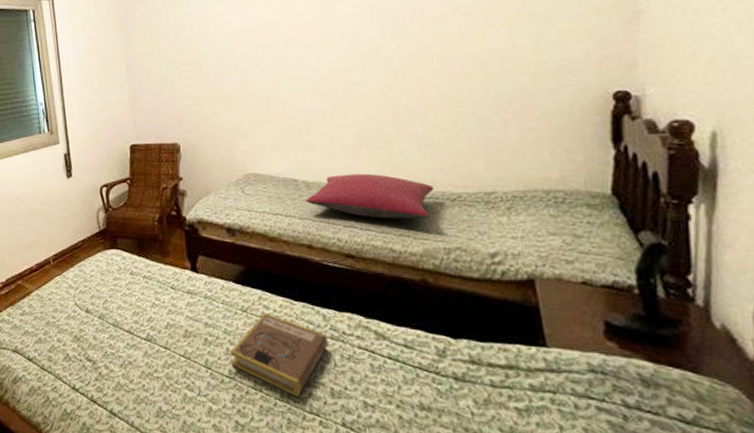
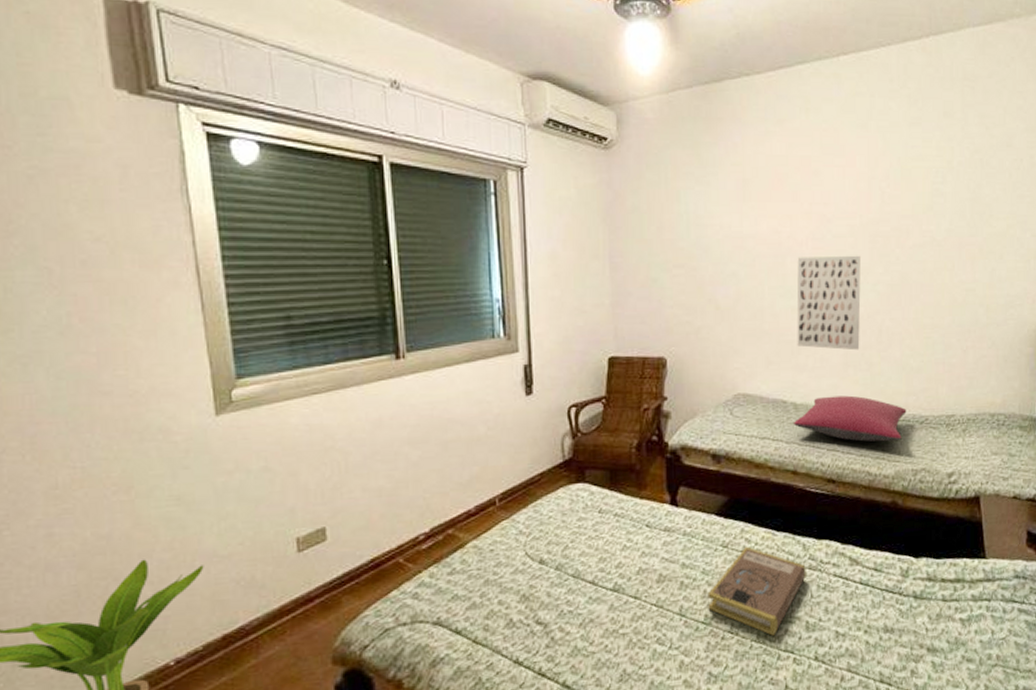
wall art: none [300,34,375,129] -> present [797,255,862,351]

